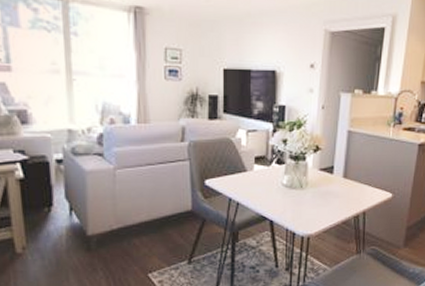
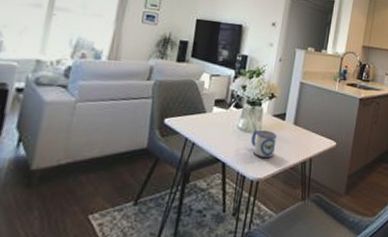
mug: none [298,185,326,215] -> present [251,129,277,159]

